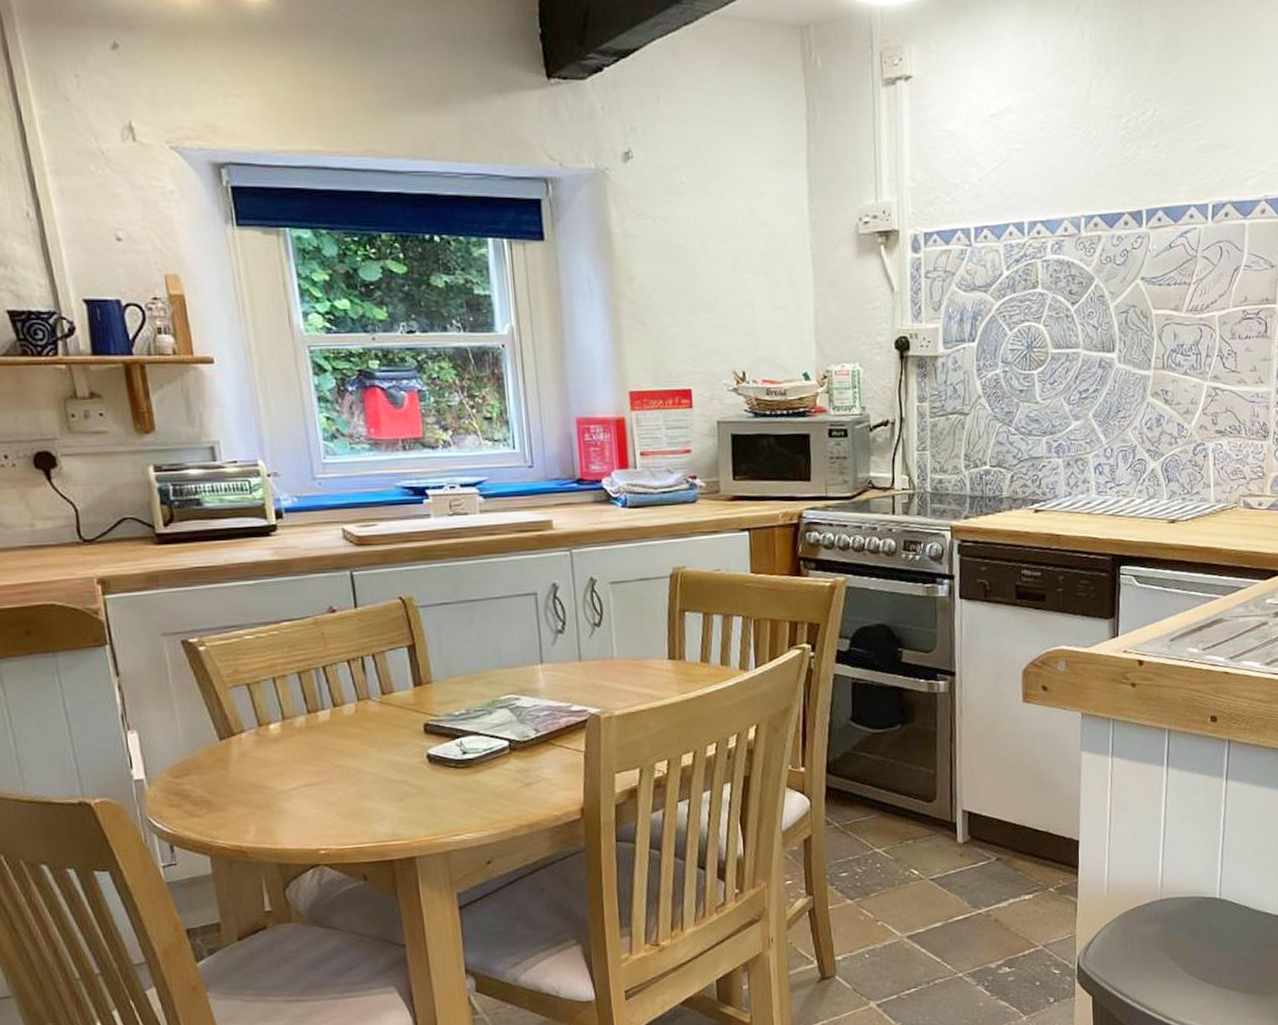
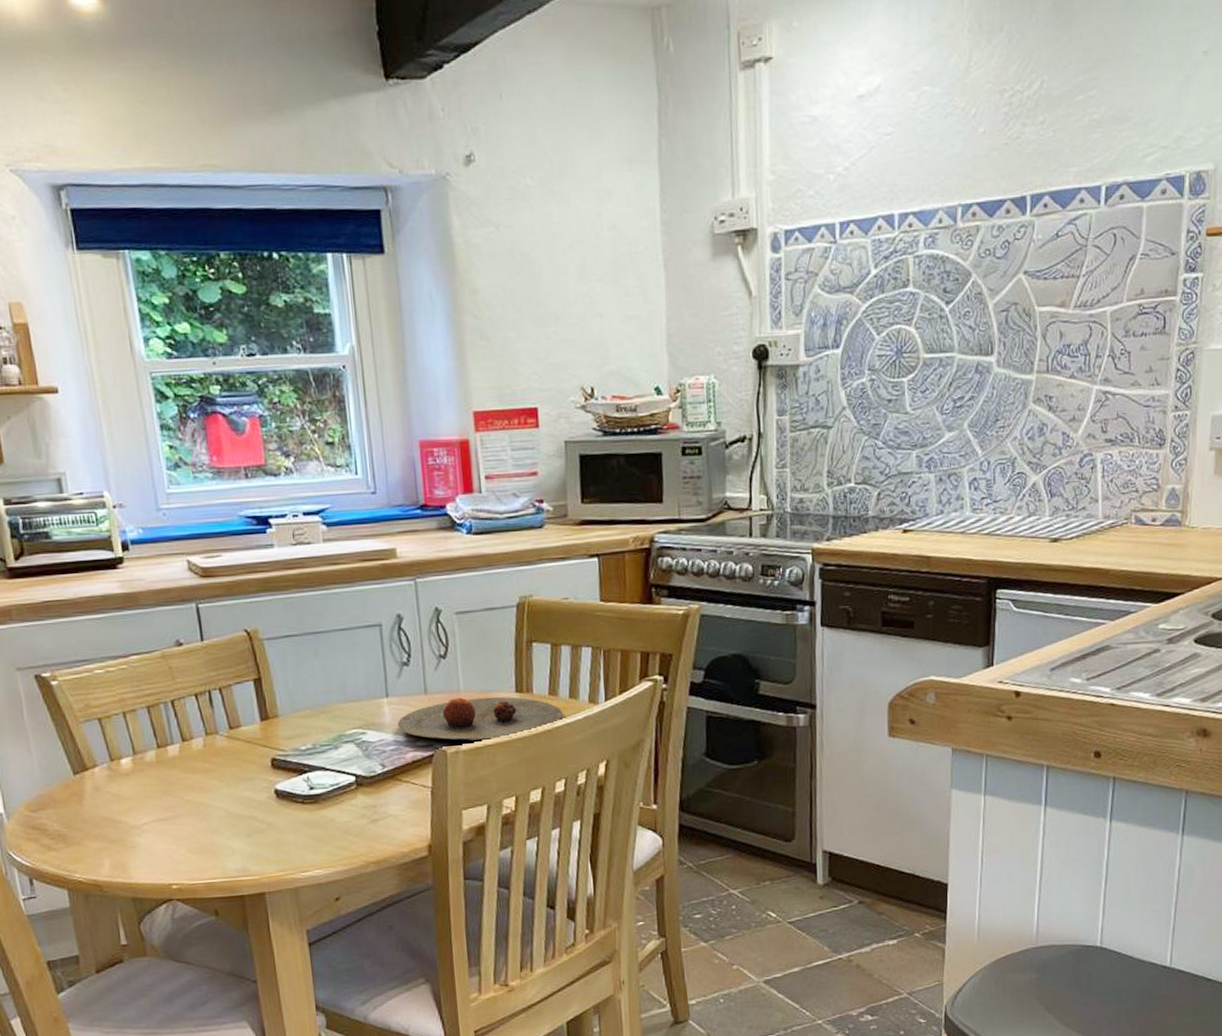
plate: none [551,663,715,706] -> present [397,696,564,741]

